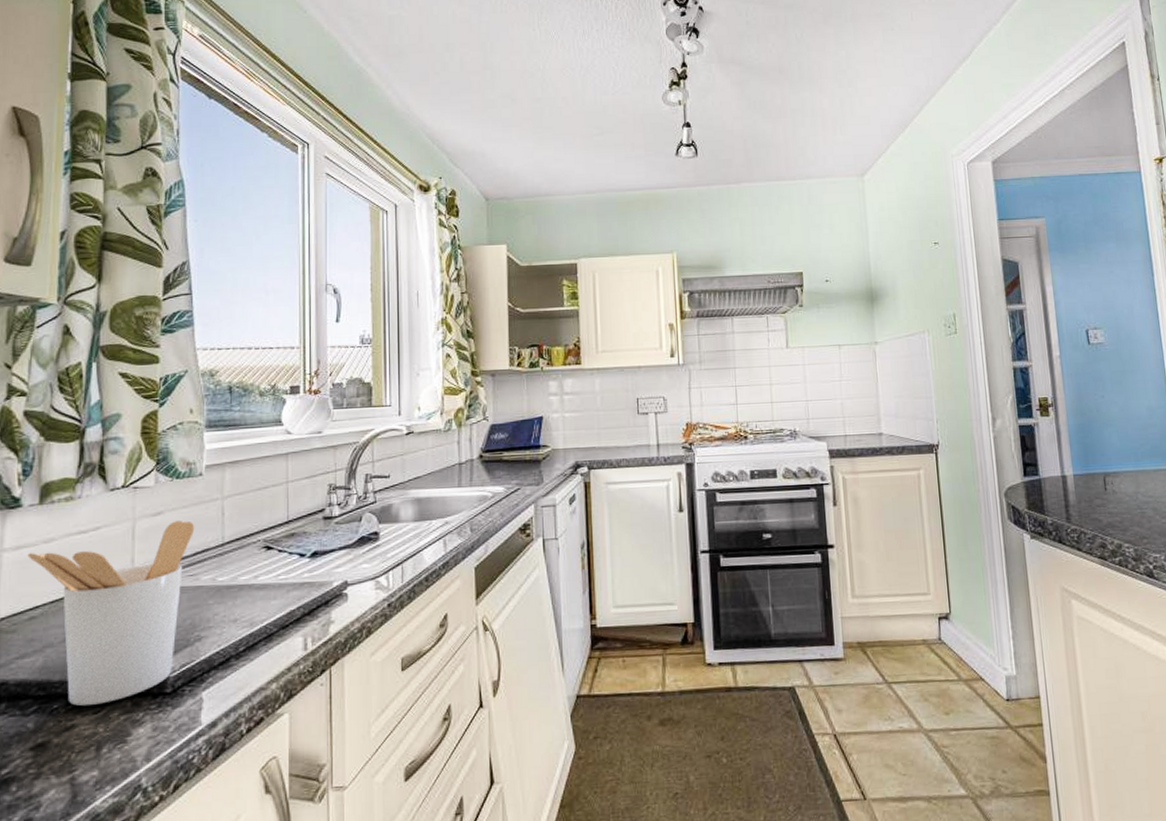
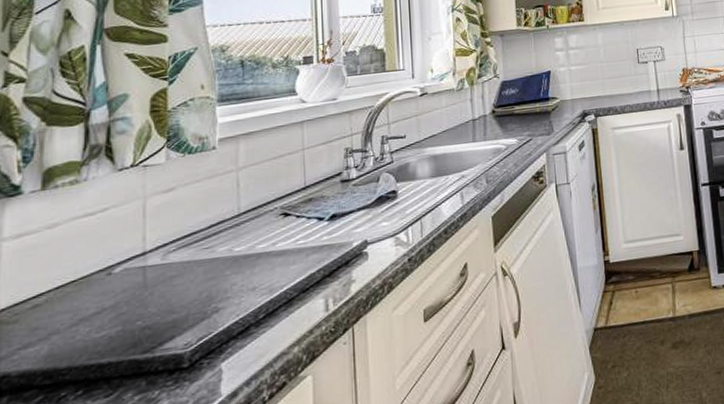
utensil holder: present [27,520,195,707] -> none [29,194,209,391]

